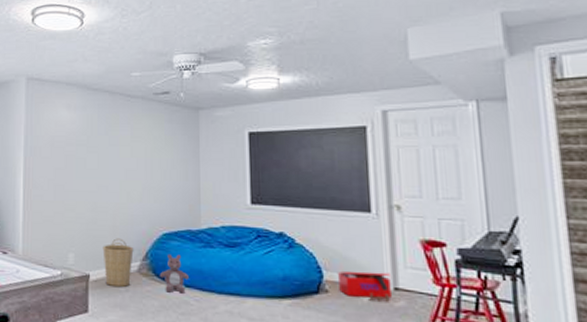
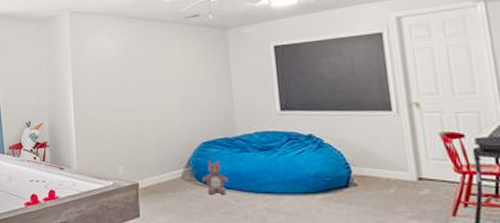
basket: present [102,238,134,288] -> none [148,149,177,193]
toy: present [337,271,392,303] -> none [364,164,416,192]

